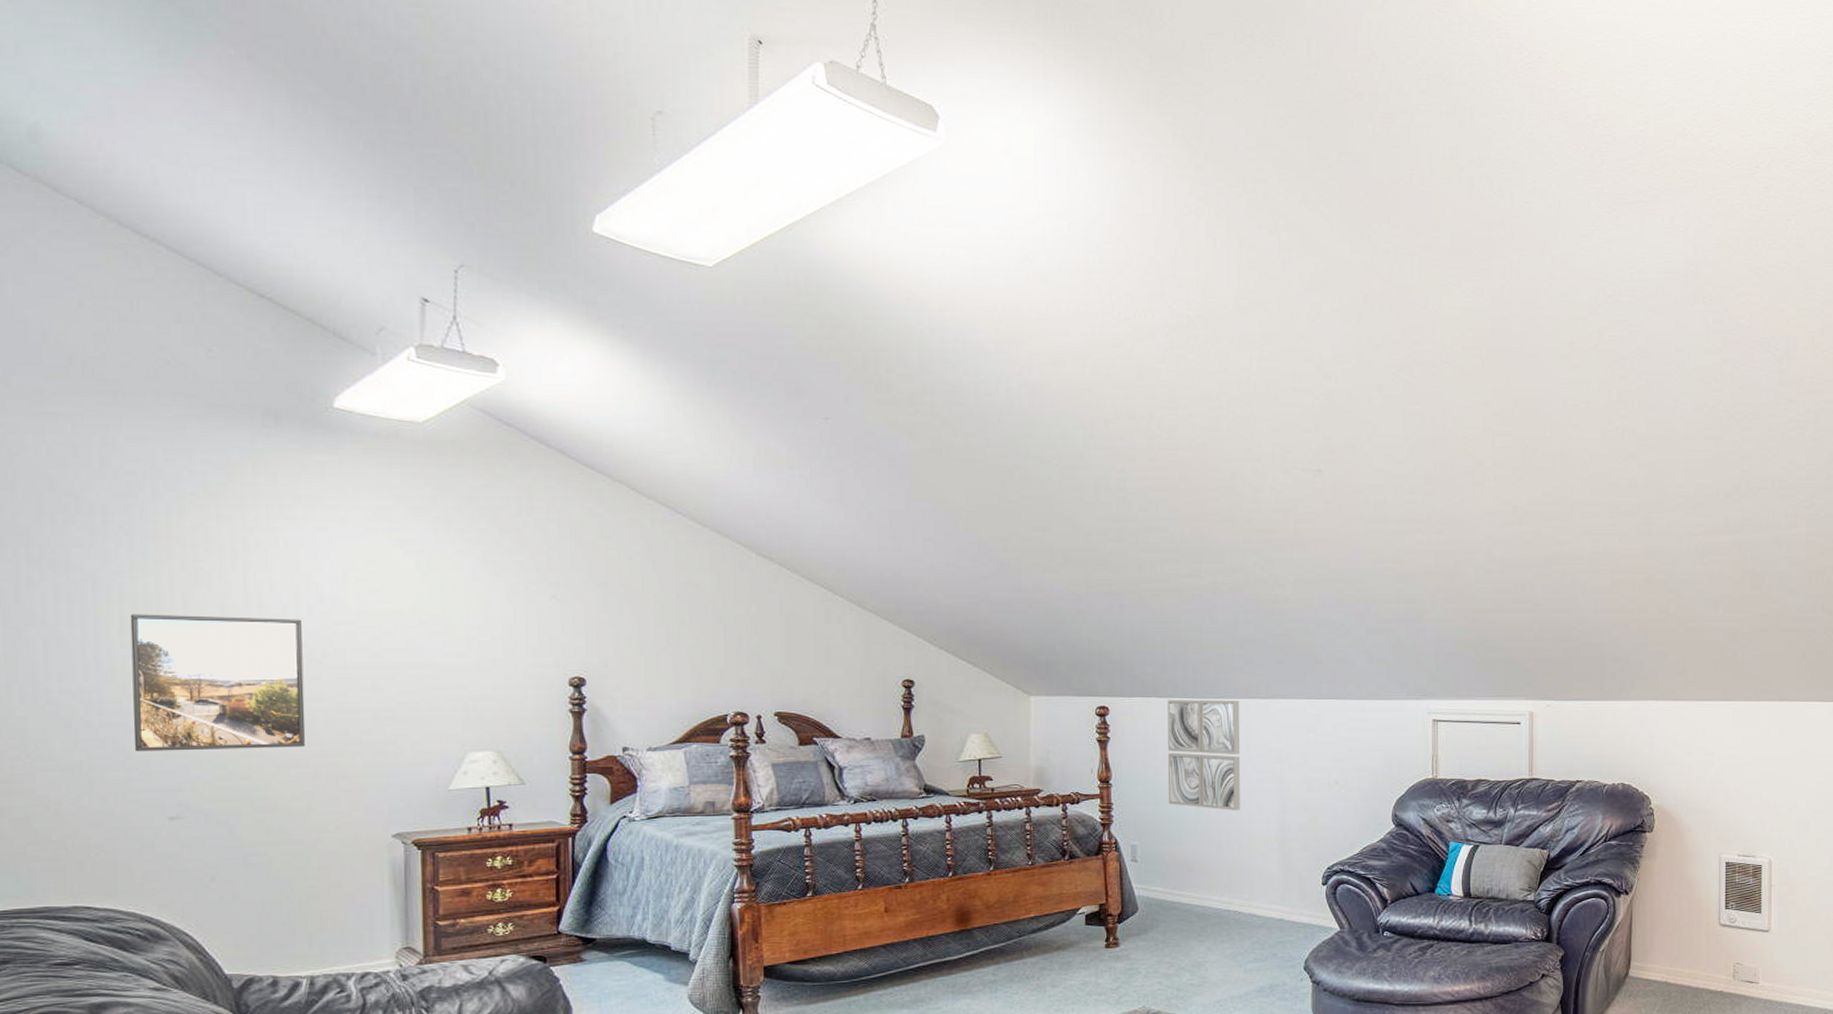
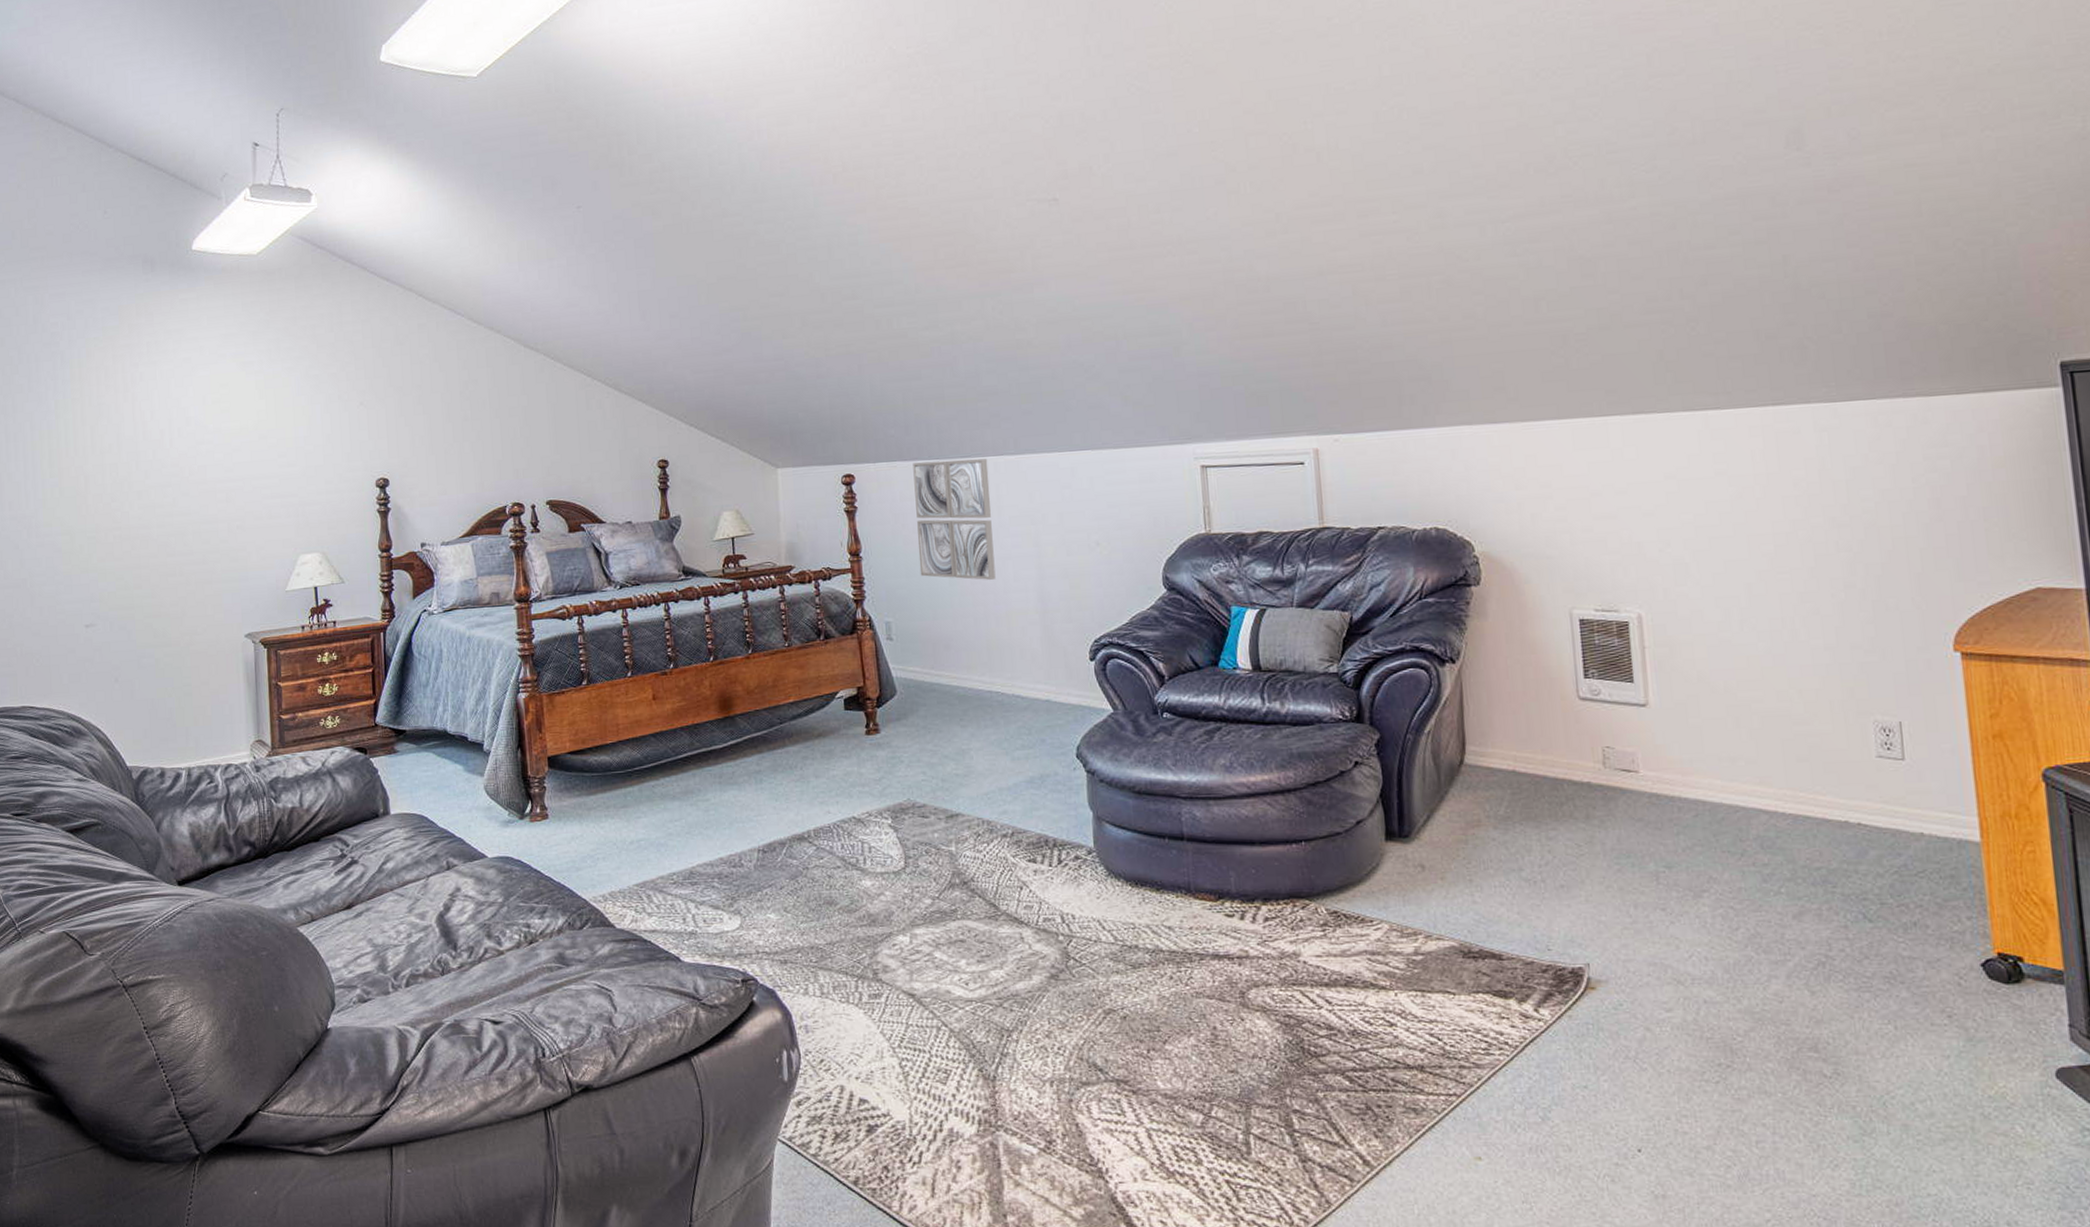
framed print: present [130,614,306,752] -> none [56,441,179,568]

